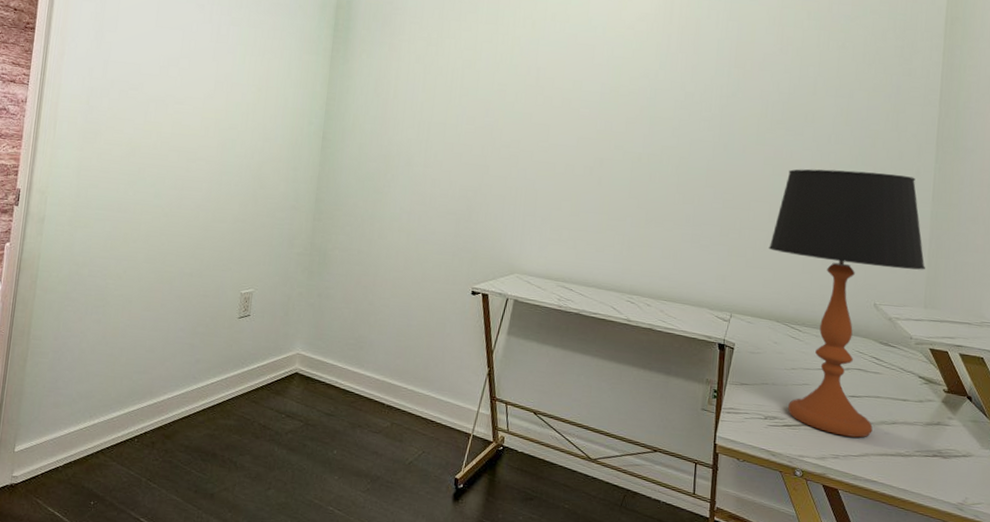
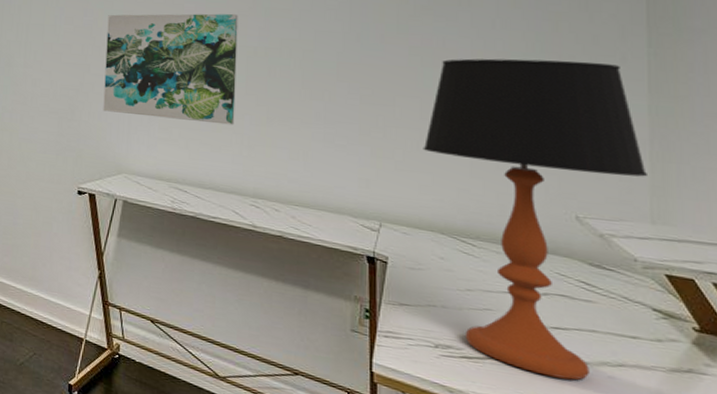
wall art: none [499,116,627,227] -> present [103,13,238,125]

